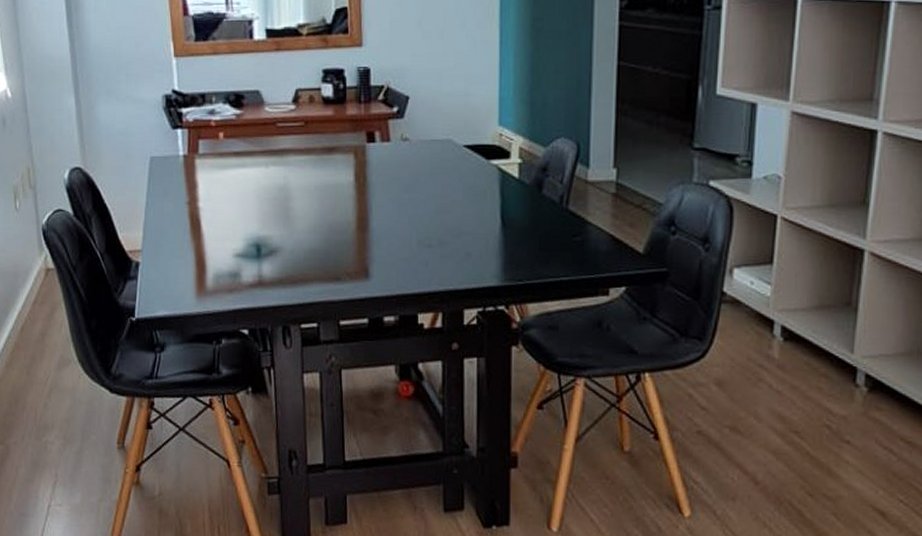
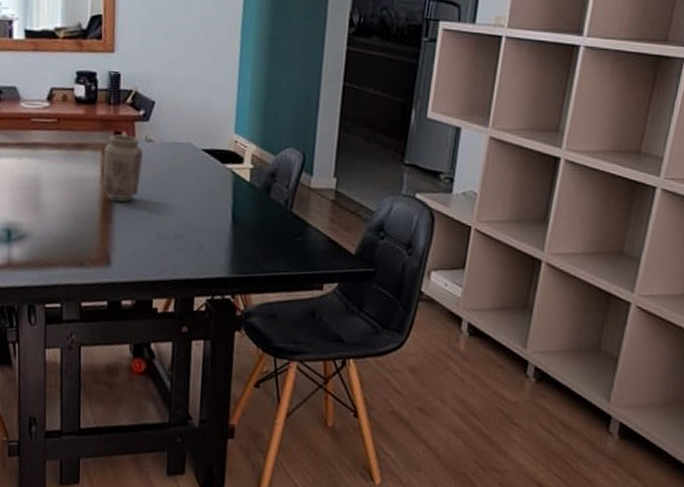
vase: none [356,135,400,209] -> present [102,134,144,202]

